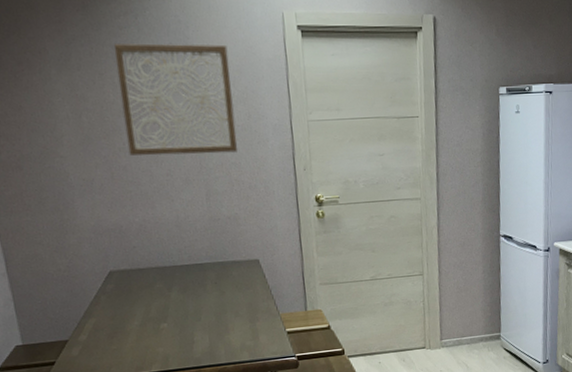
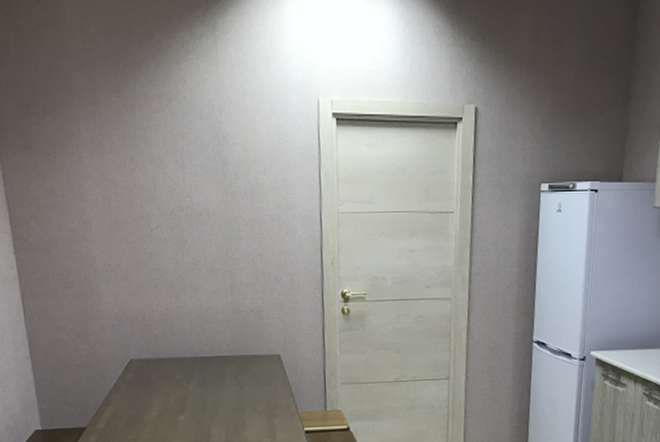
wall art: present [113,43,237,156] -> none [146,128,265,244]

